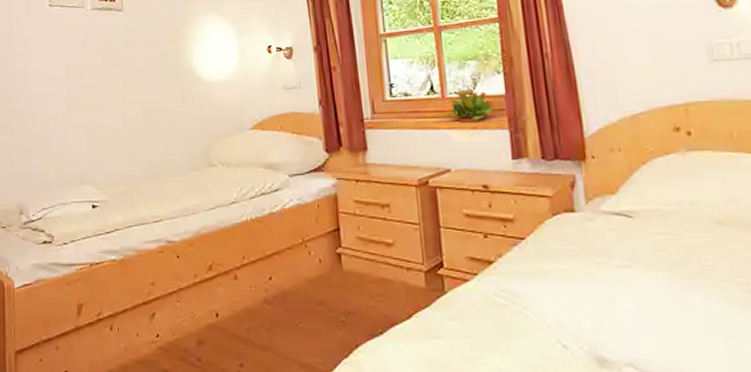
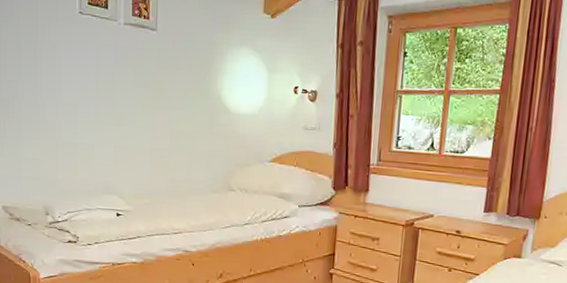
potted flower: present [444,89,496,123] -> none [437,150,481,179]

